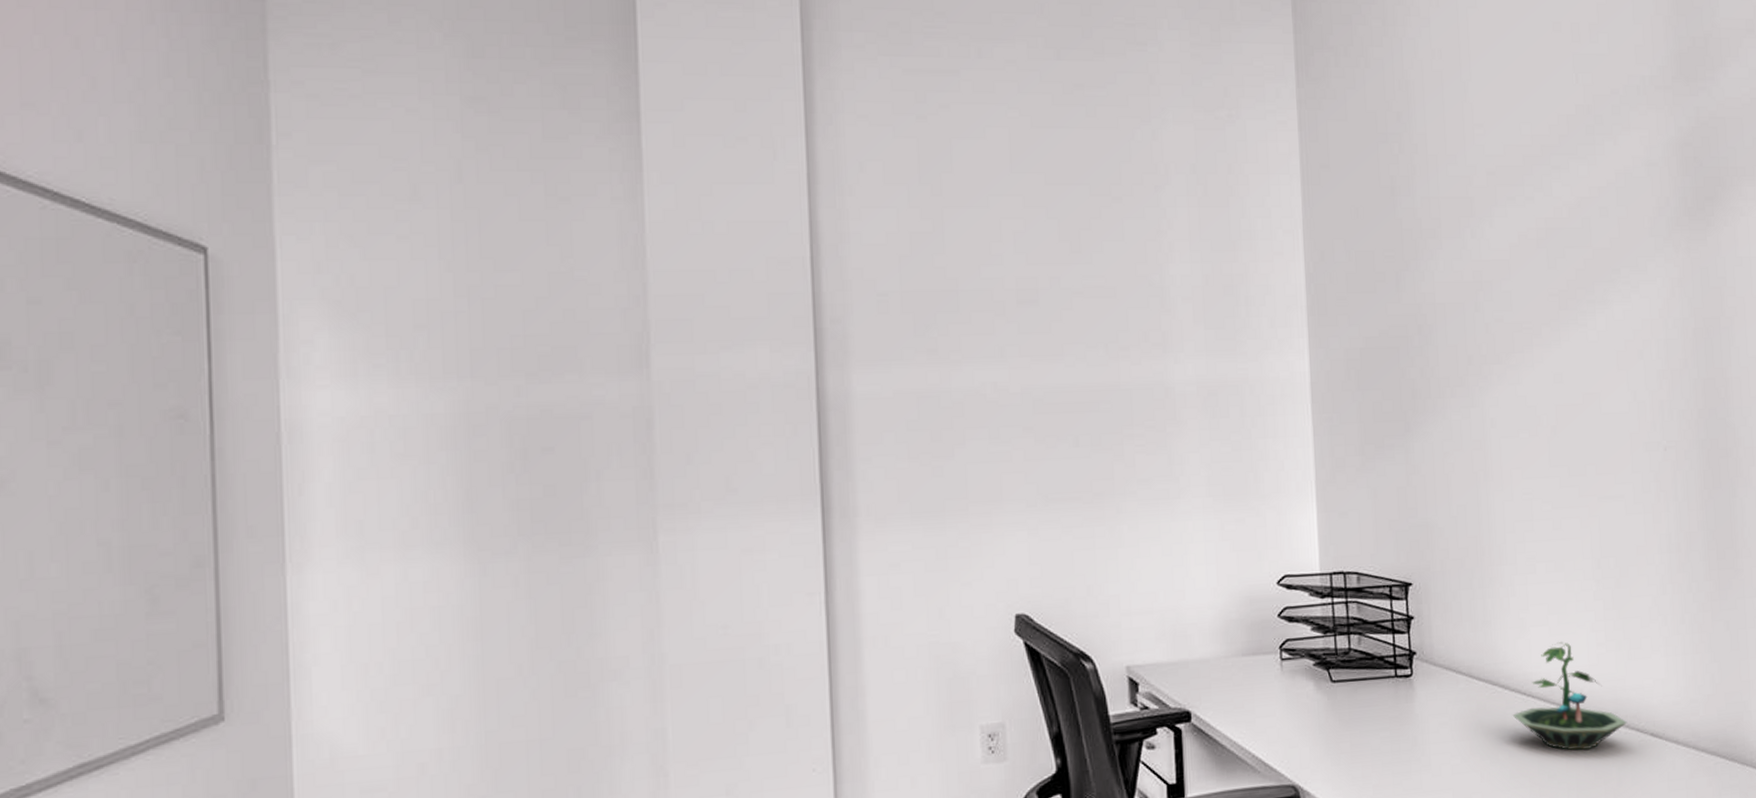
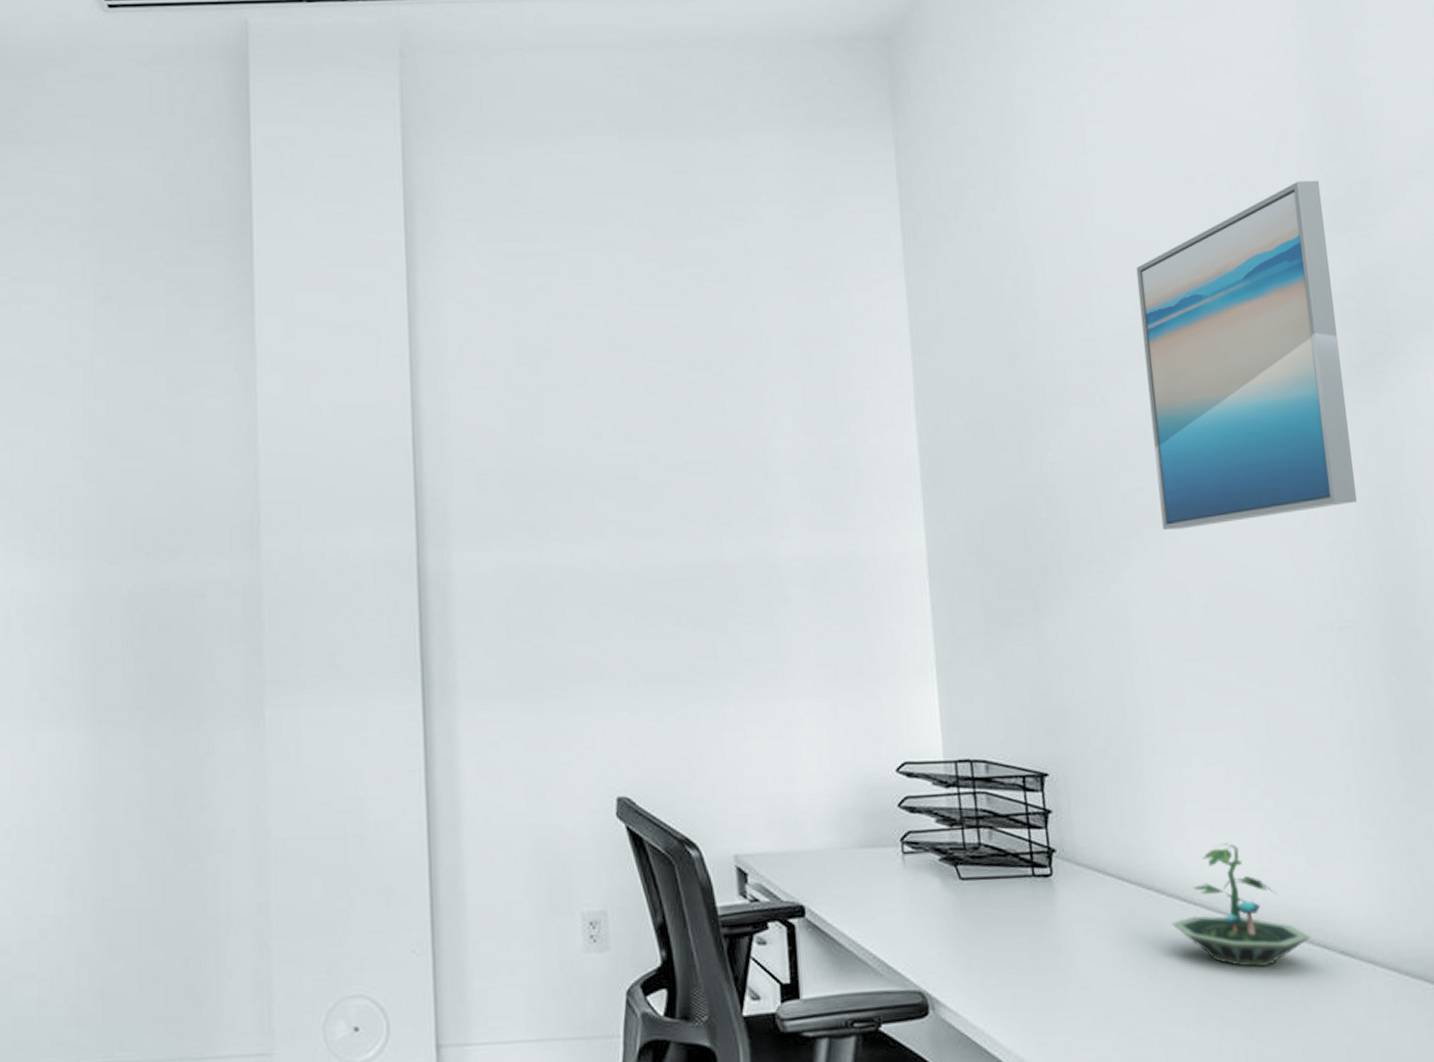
wall art: none [1506,32,1684,357] -> present [1136,180,1357,530]

